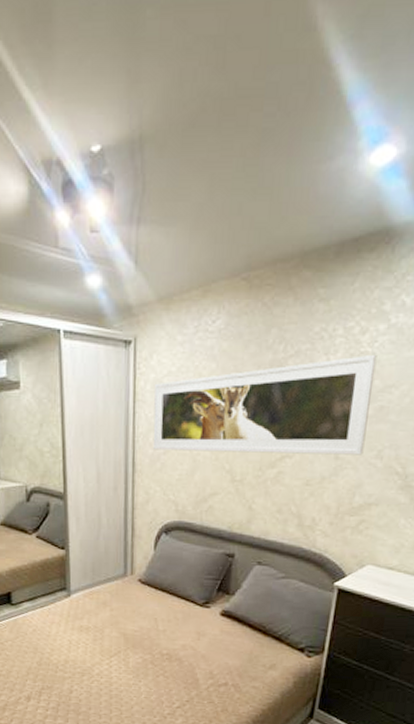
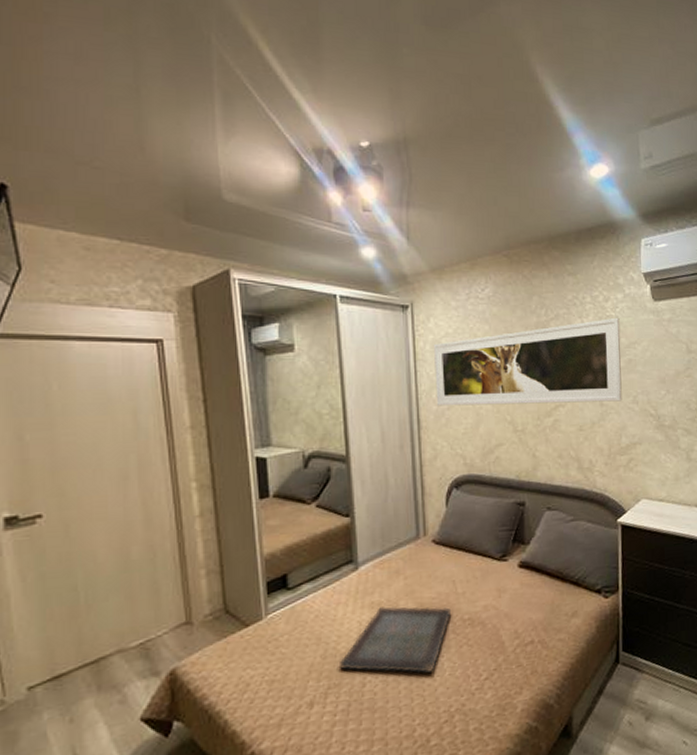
serving tray: none [51,630,152,692] -> present [338,605,452,674]

